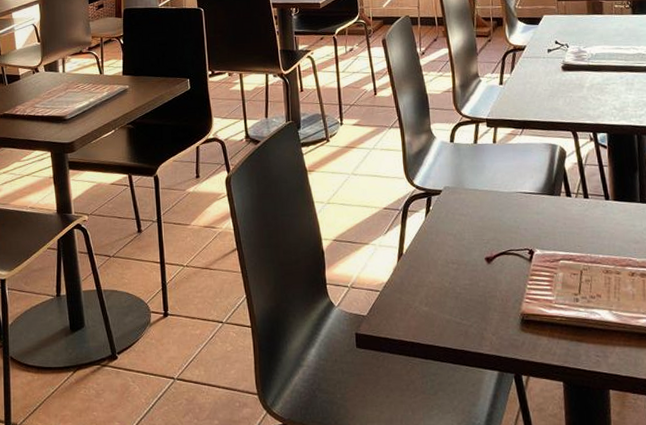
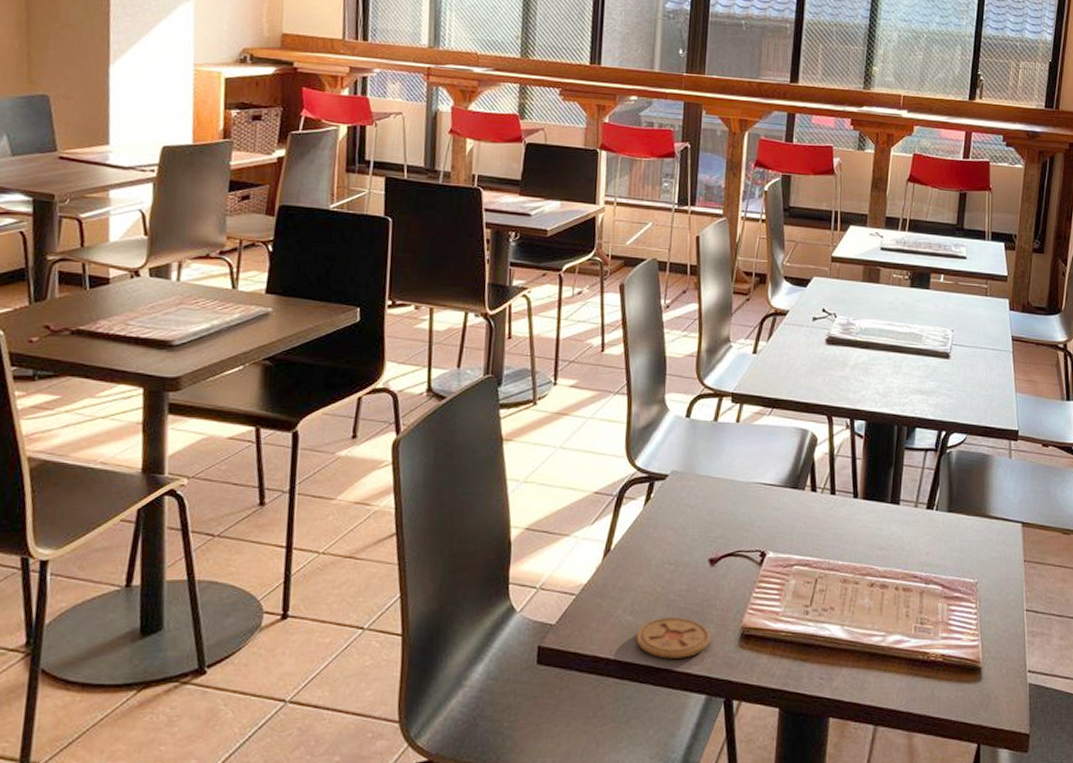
coaster: none [433,306,495,341] -> present [636,616,710,659]

